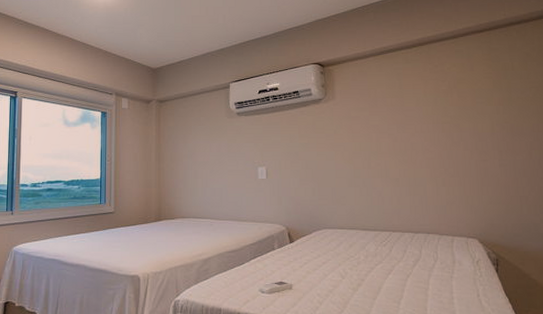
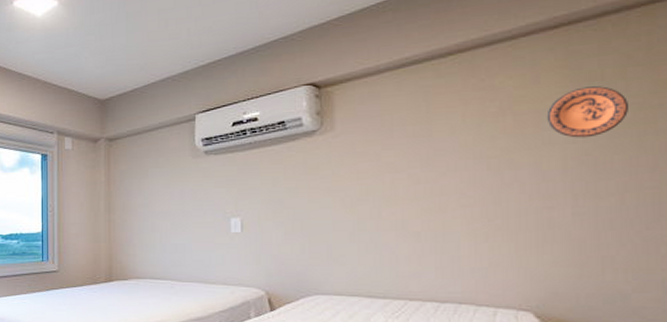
decorative plate: none [479,74,530,110] -> present [546,86,628,138]

